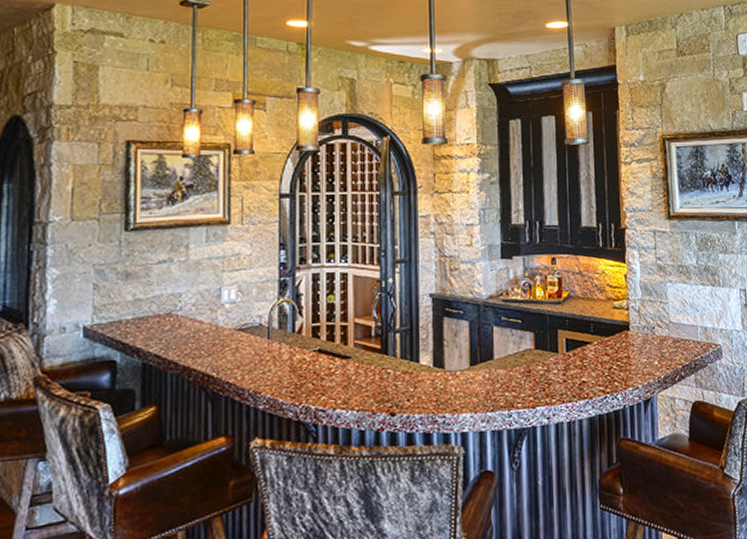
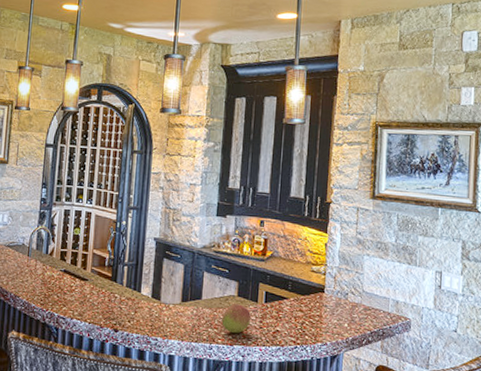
fruit: none [519,358,552,394] -> present [221,304,251,334]

